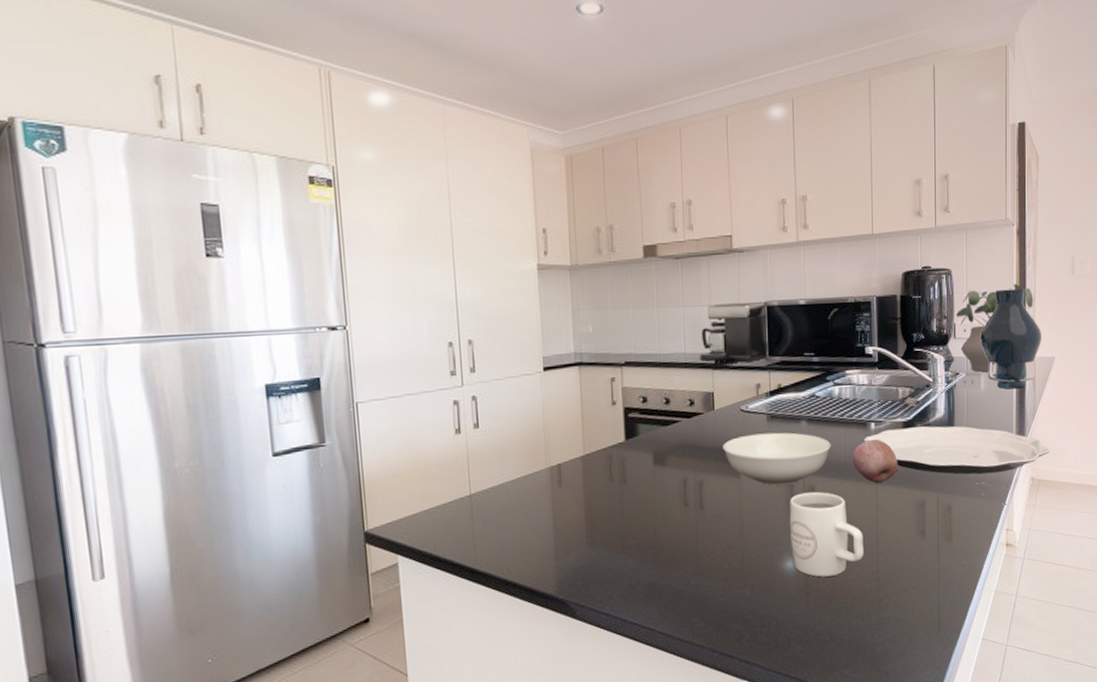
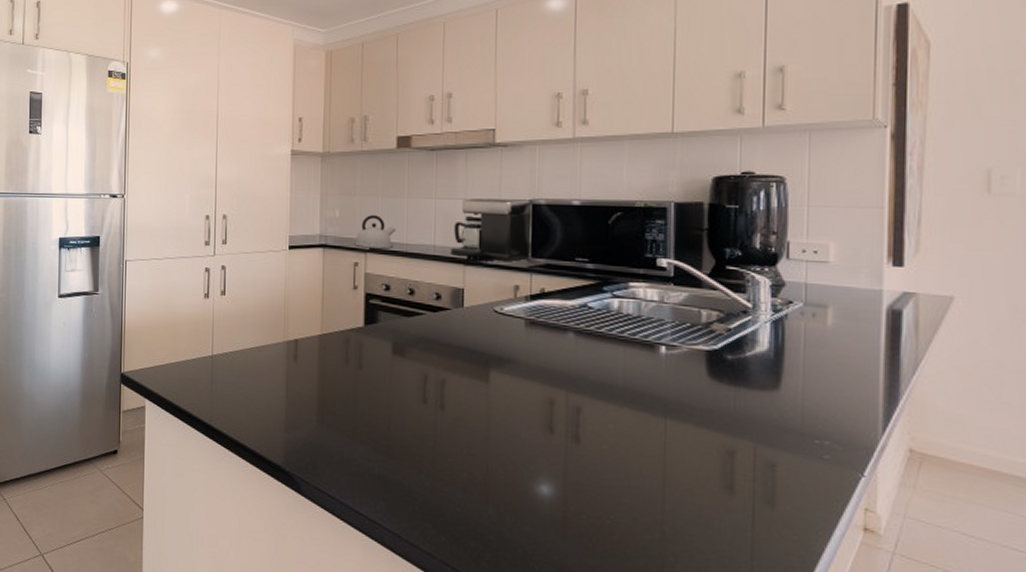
kettle: none [610,328,648,362] -> present [354,215,395,249]
bowl: present [723,432,831,486] -> none [470,338,605,401]
mug: present [789,491,864,577] -> none [546,412,644,515]
fruit: present [852,439,898,483] -> none [632,364,697,417]
plate: present [863,426,1050,475] -> none [649,356,943,434]
potted plant: present [955,283,1033,373] -> none [789,199,918,306]
vase: present [981,288,1042,389] -> none [828,205,932,331]

